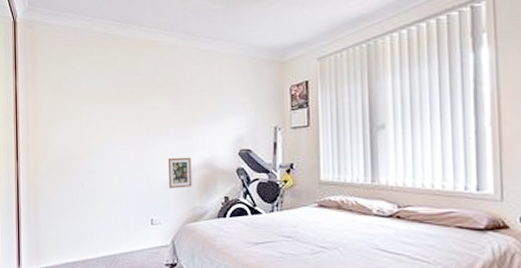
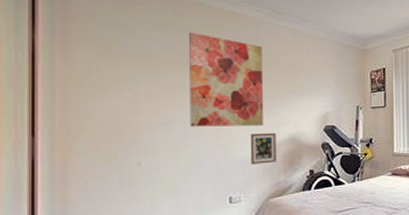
wall art: none [116,65,180,152] -> present [189,32,264,127]

